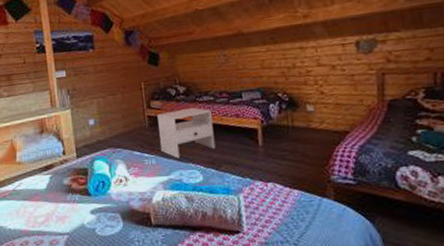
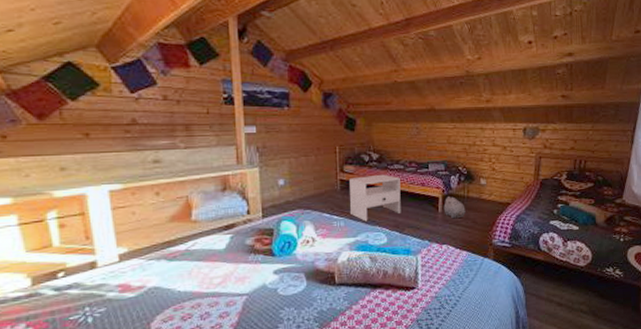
plush toy: none [263,127,292,153] -> present [443,197,466,219]

